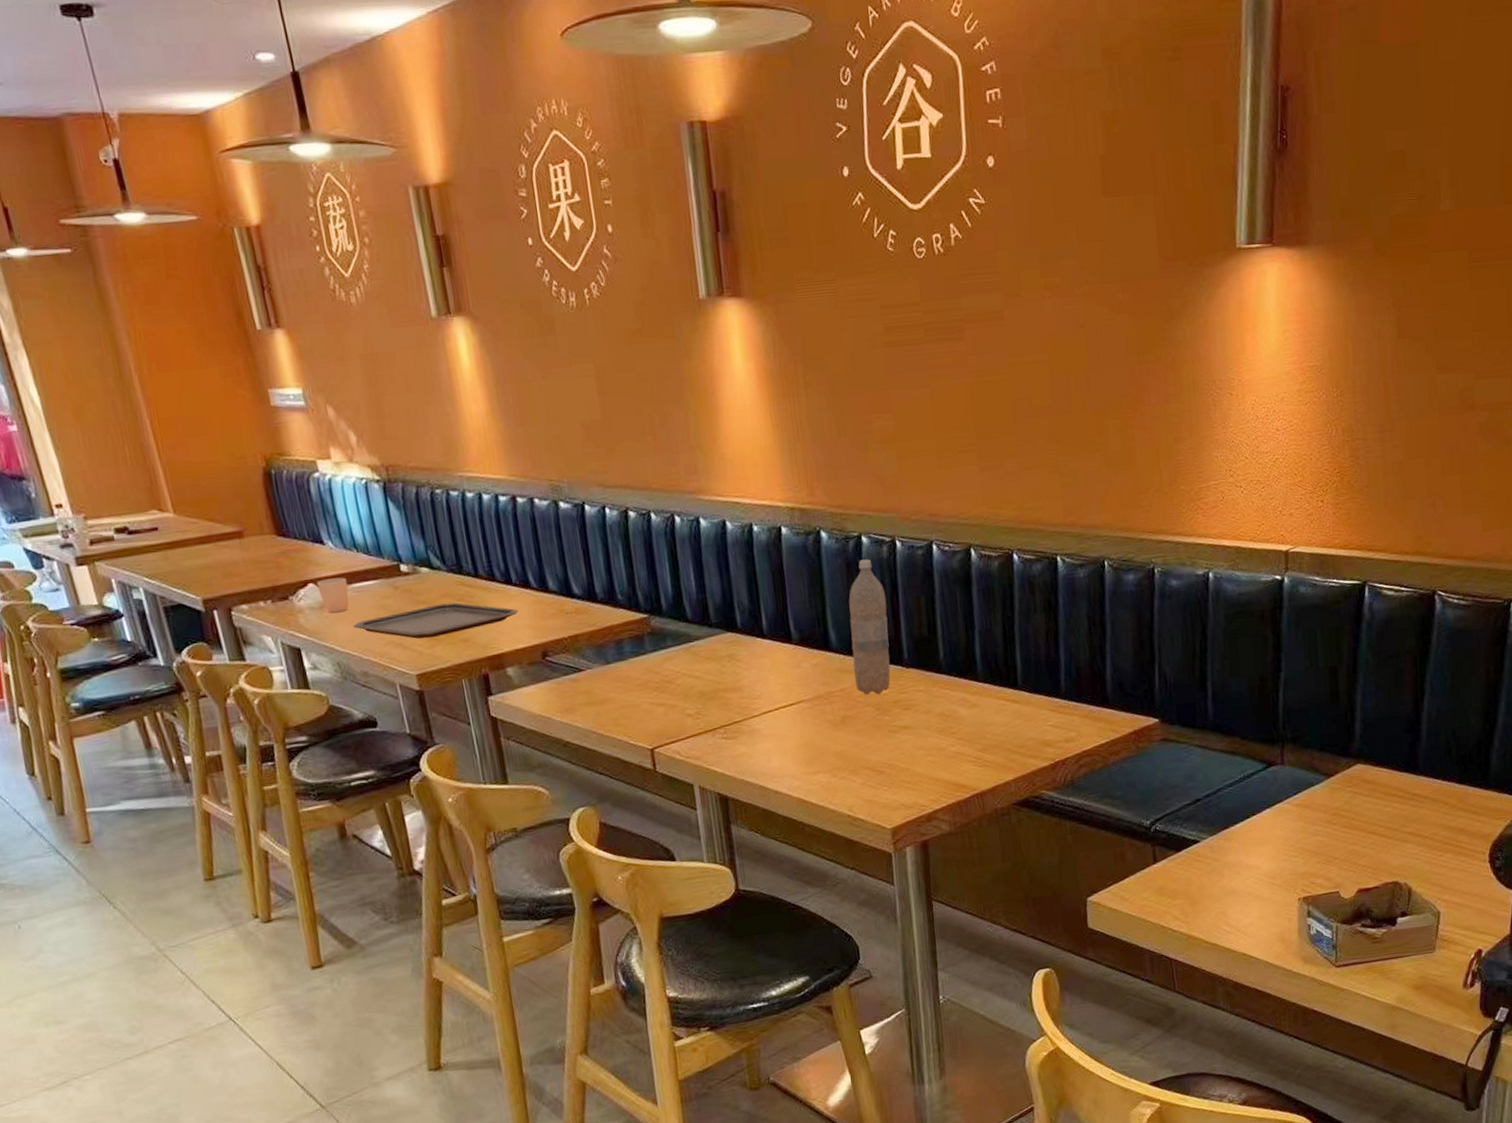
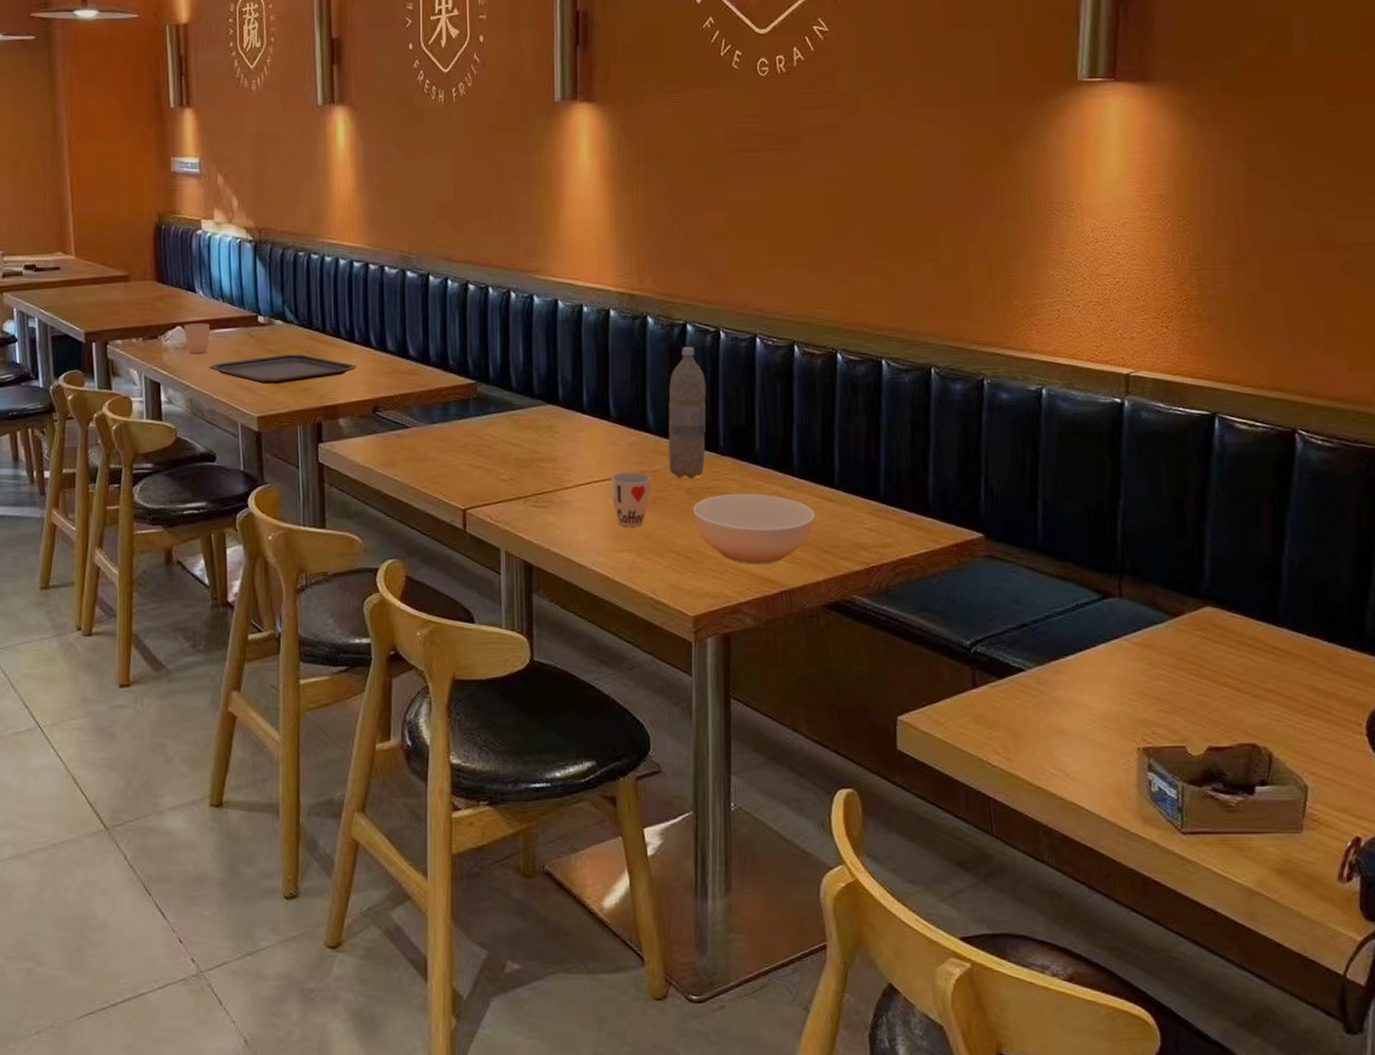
cup: none [799,693,839,749] -> present [611,472,651,527]
bowl: none [882,702,1002,772] -> present [692,494,816,564]

